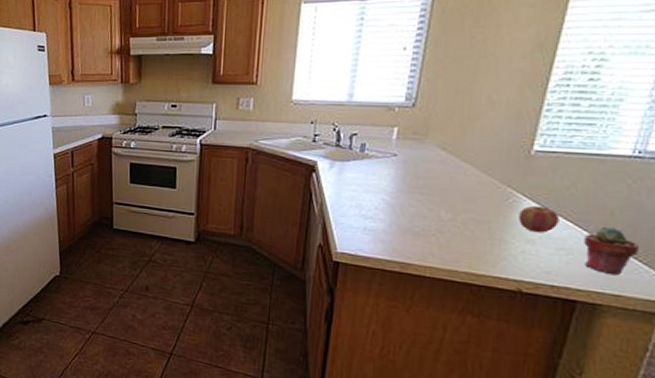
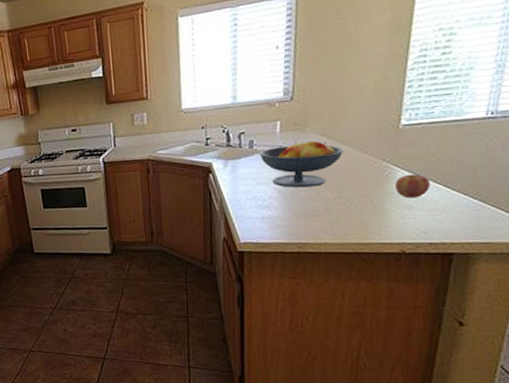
fruit bowl: none [371,151,466,204] -> present [260,140,344,188]
potted succulent: present [584,227,639,276] -> none [453,184,500,226]

